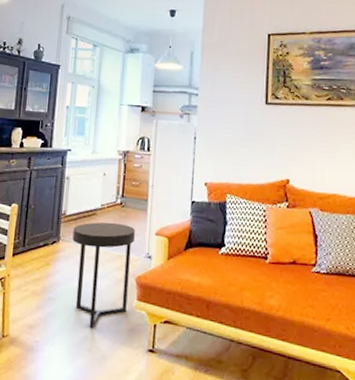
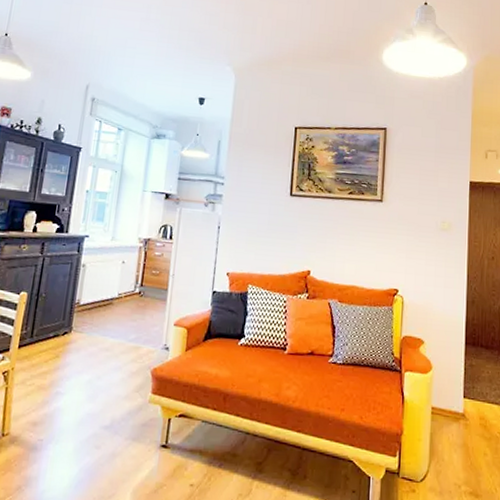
side table: present [72,222,135,328] -> none [85,312,153,424]

